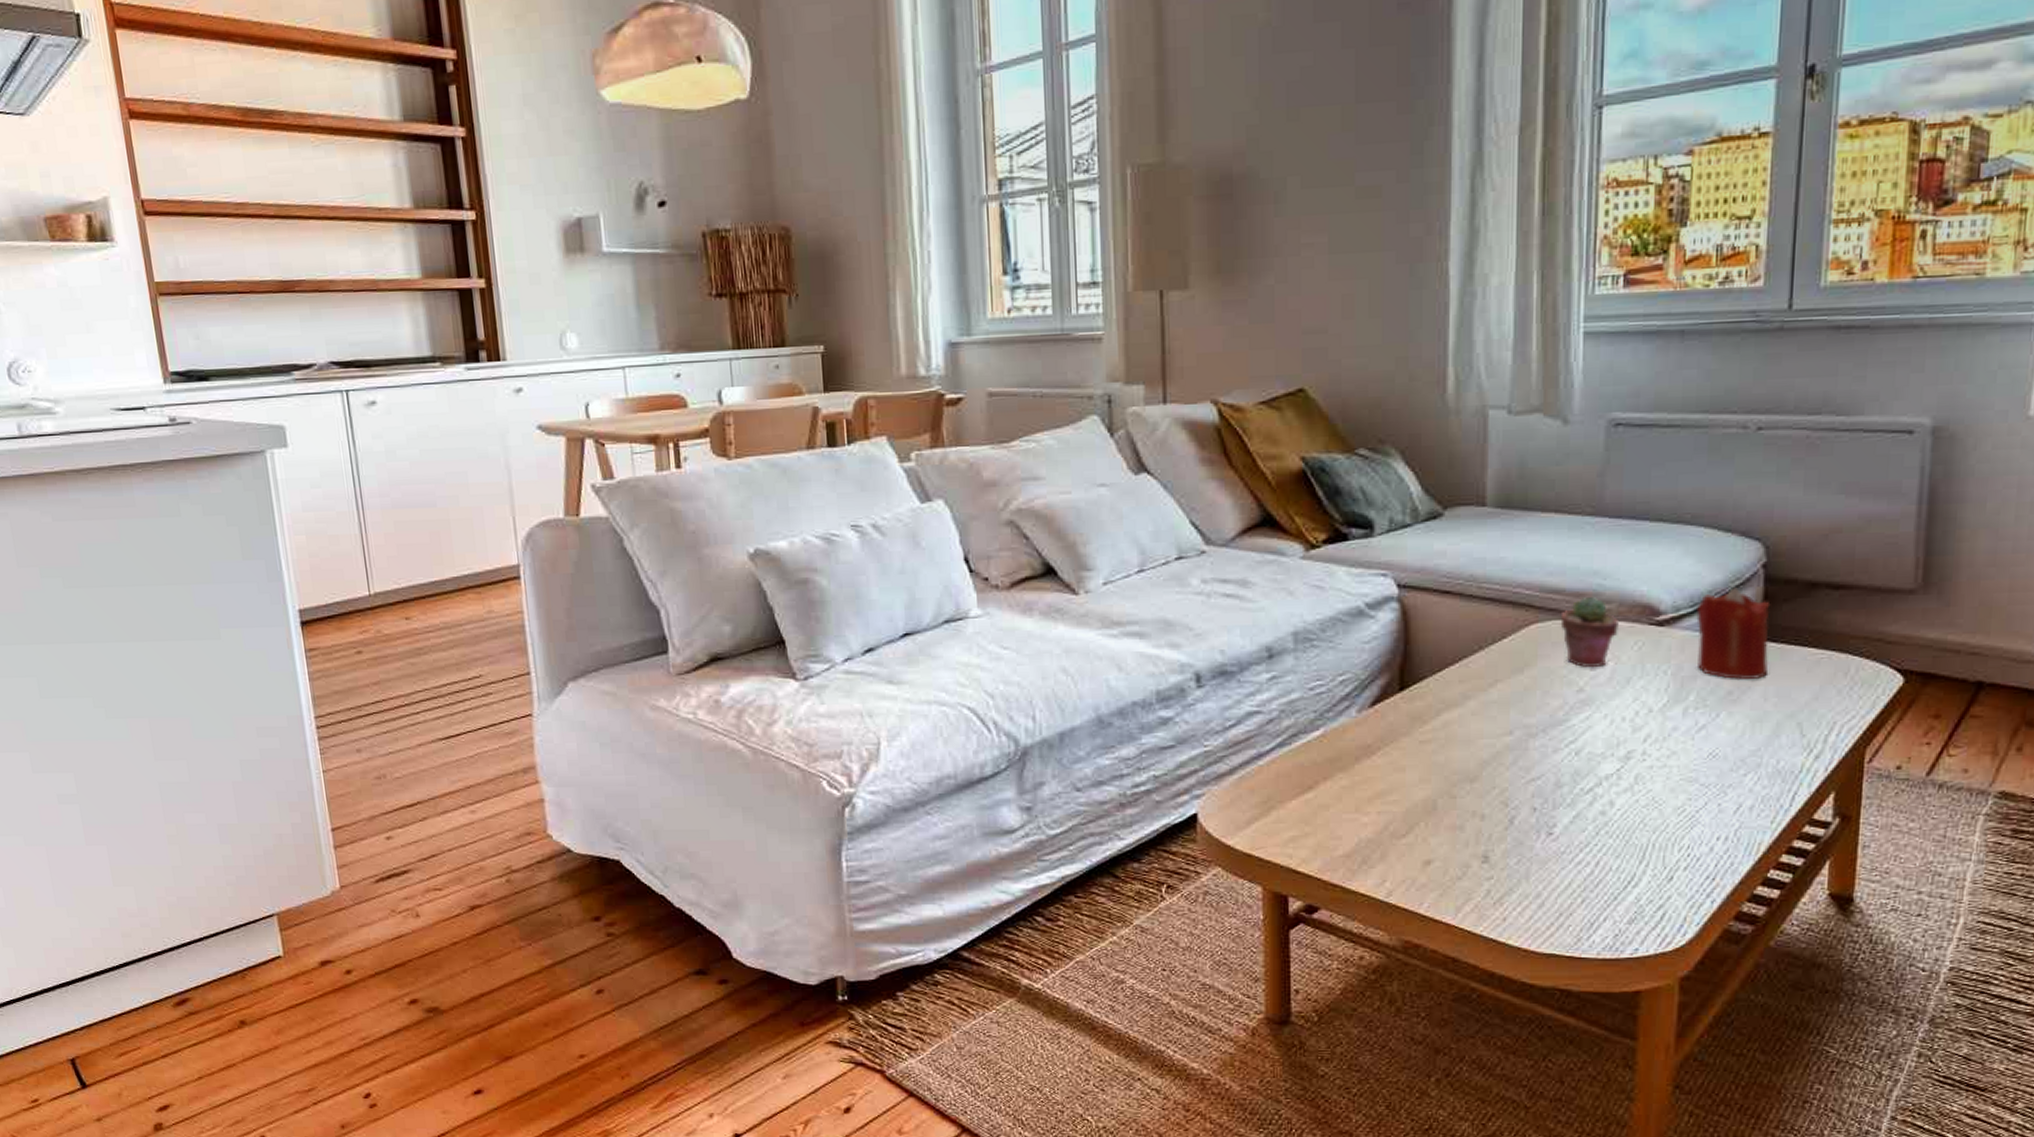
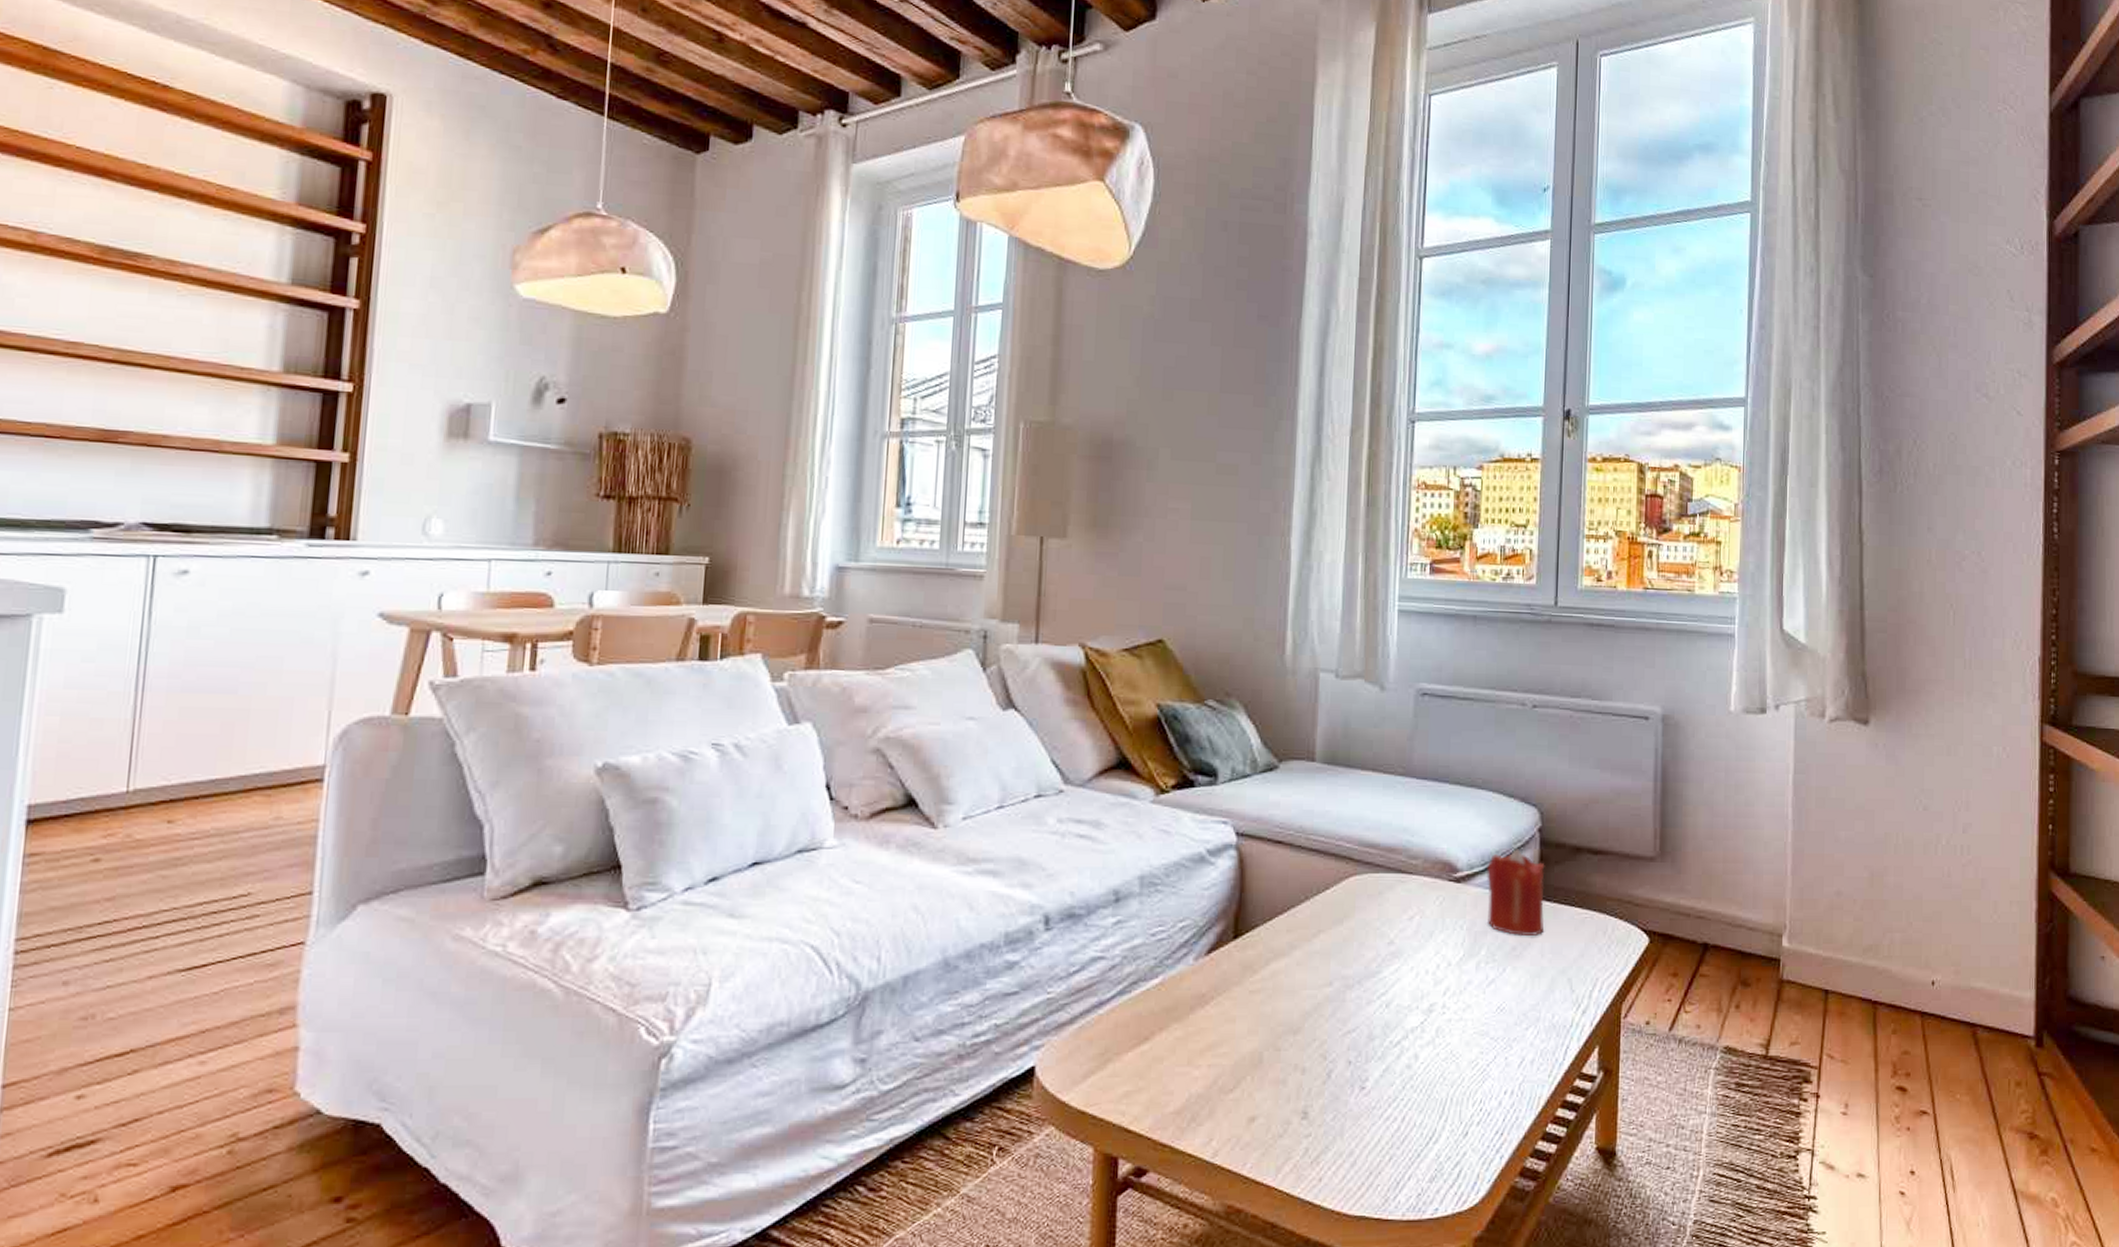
potted succulent: present [1560,596,1619,667] -> none [1375,851,1424,920]

